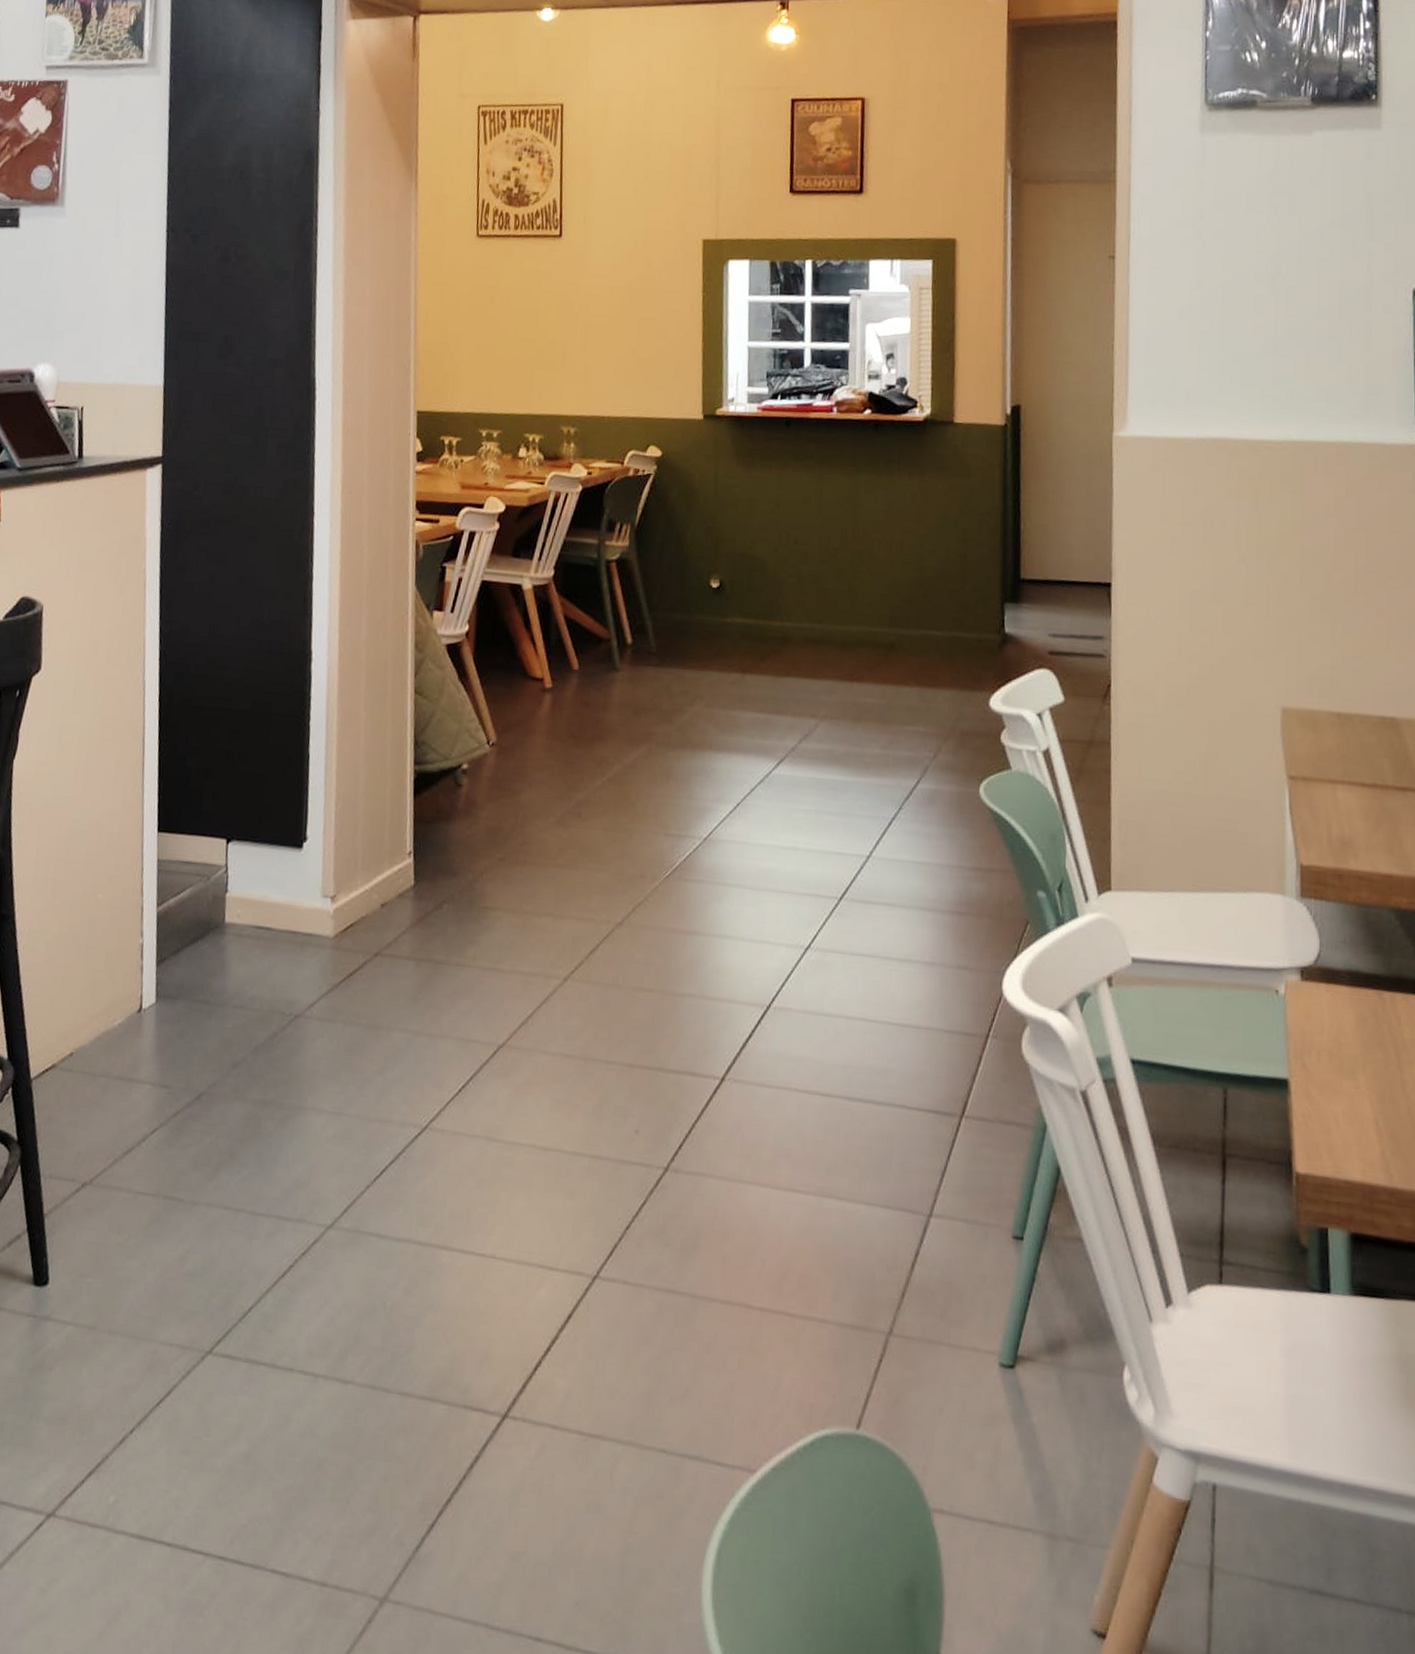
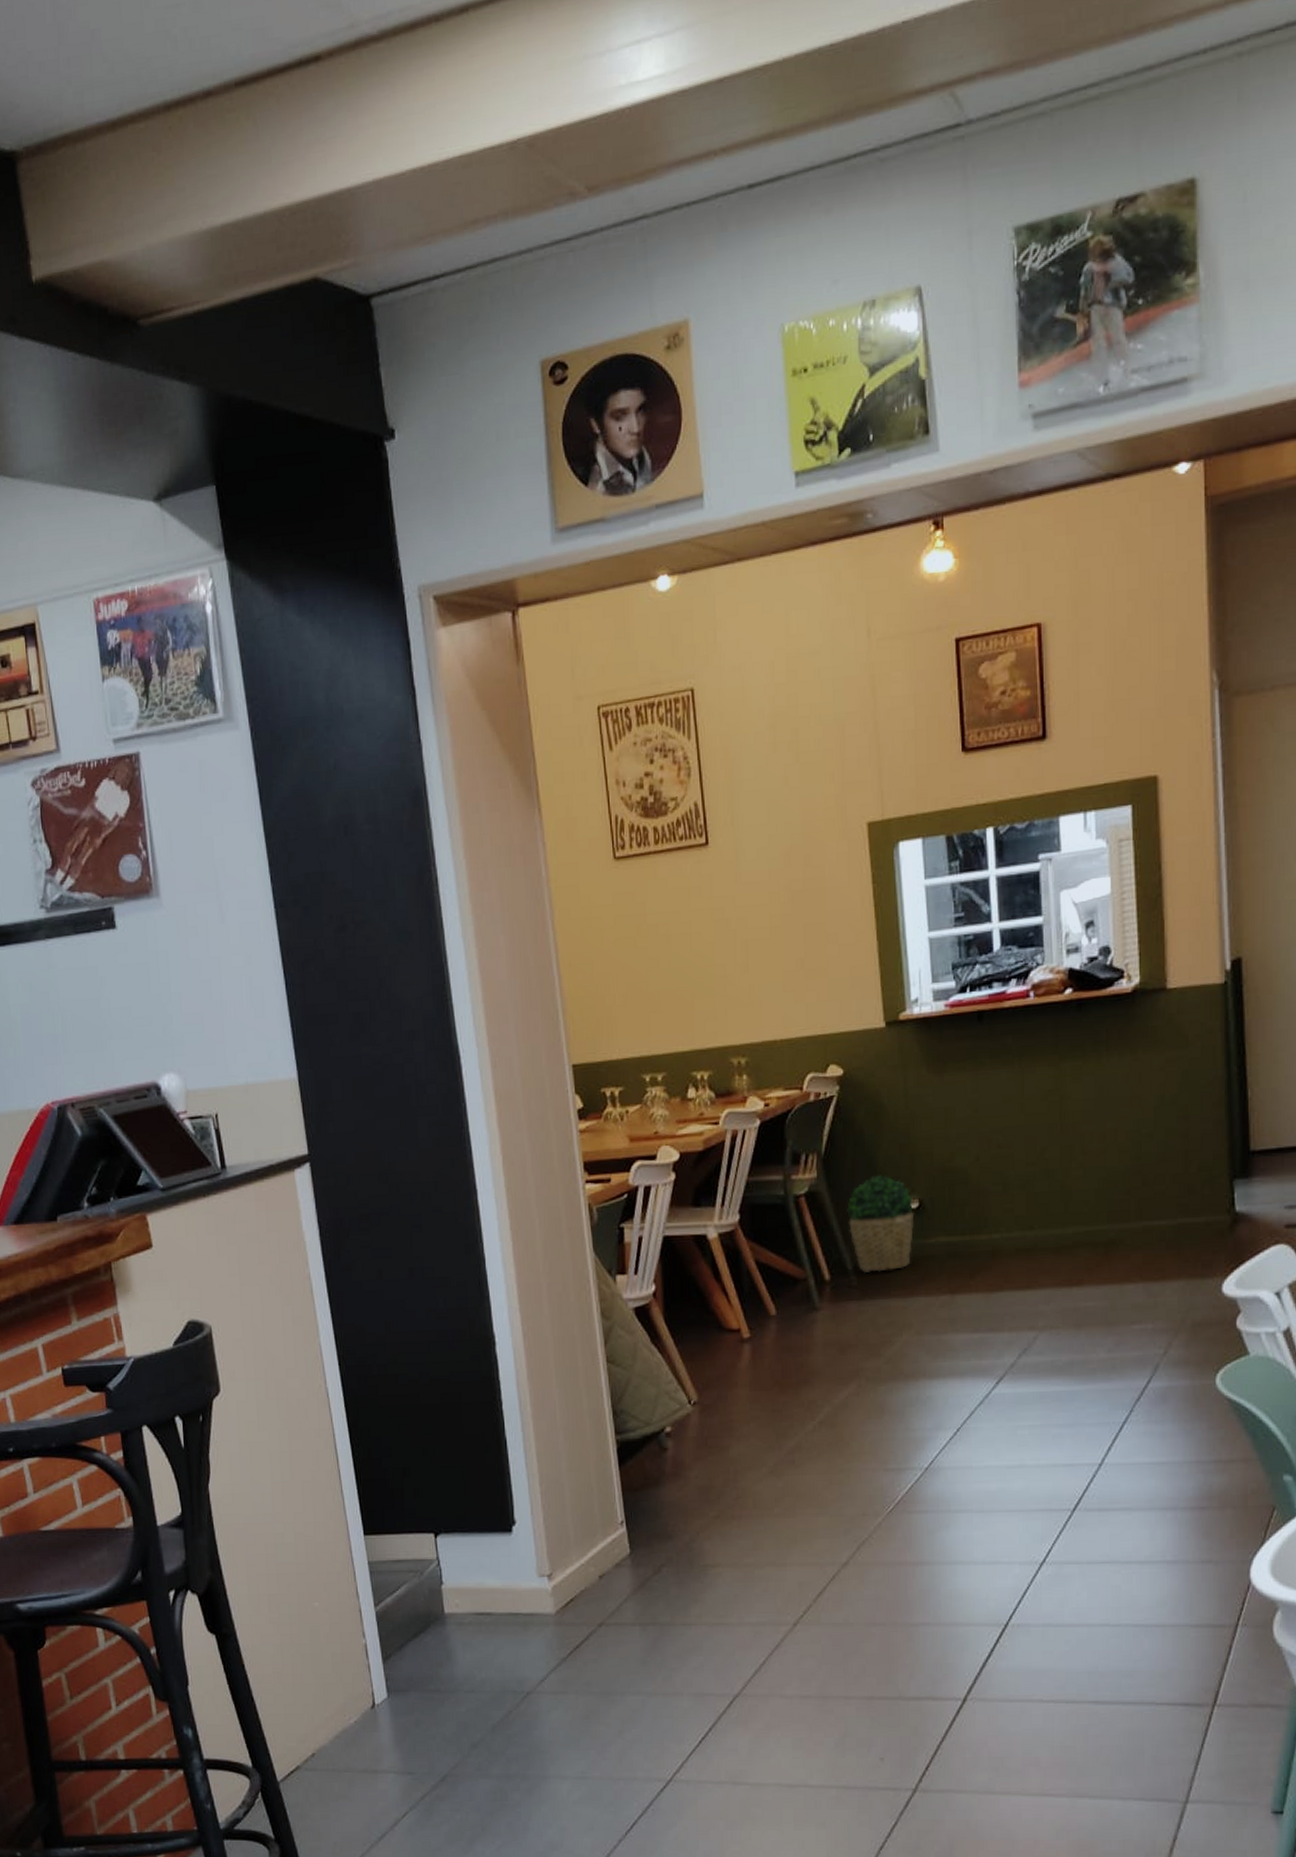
potted plant: none [653,552,715,643] -> present [847,1175,915,1273]

